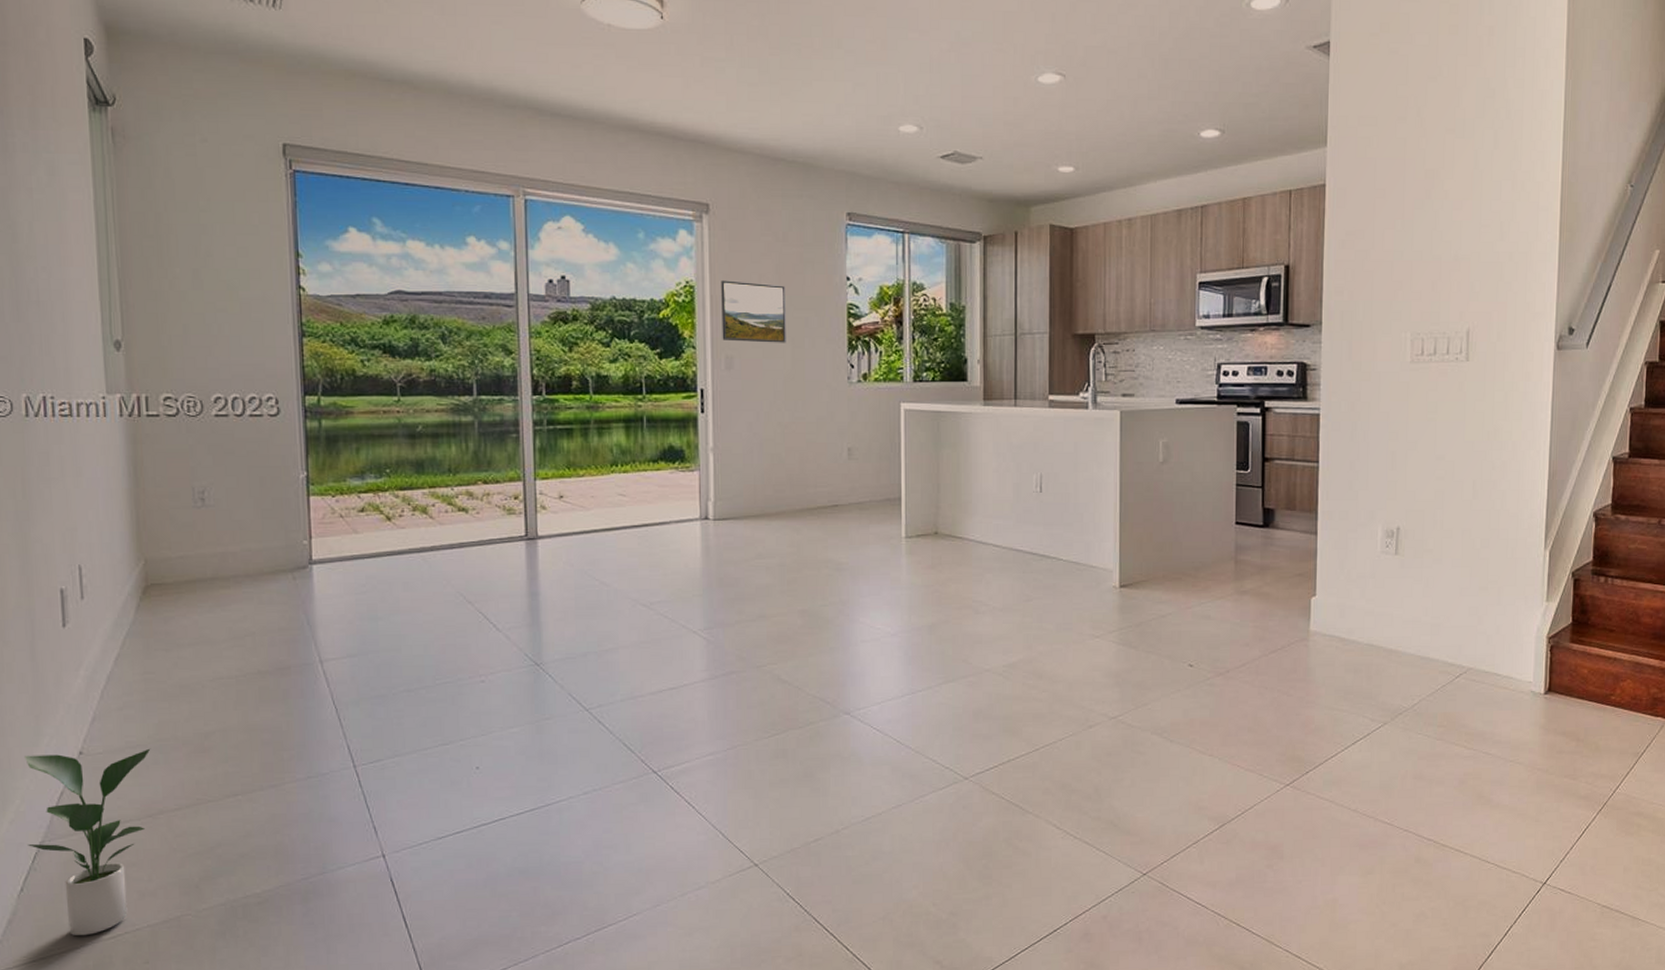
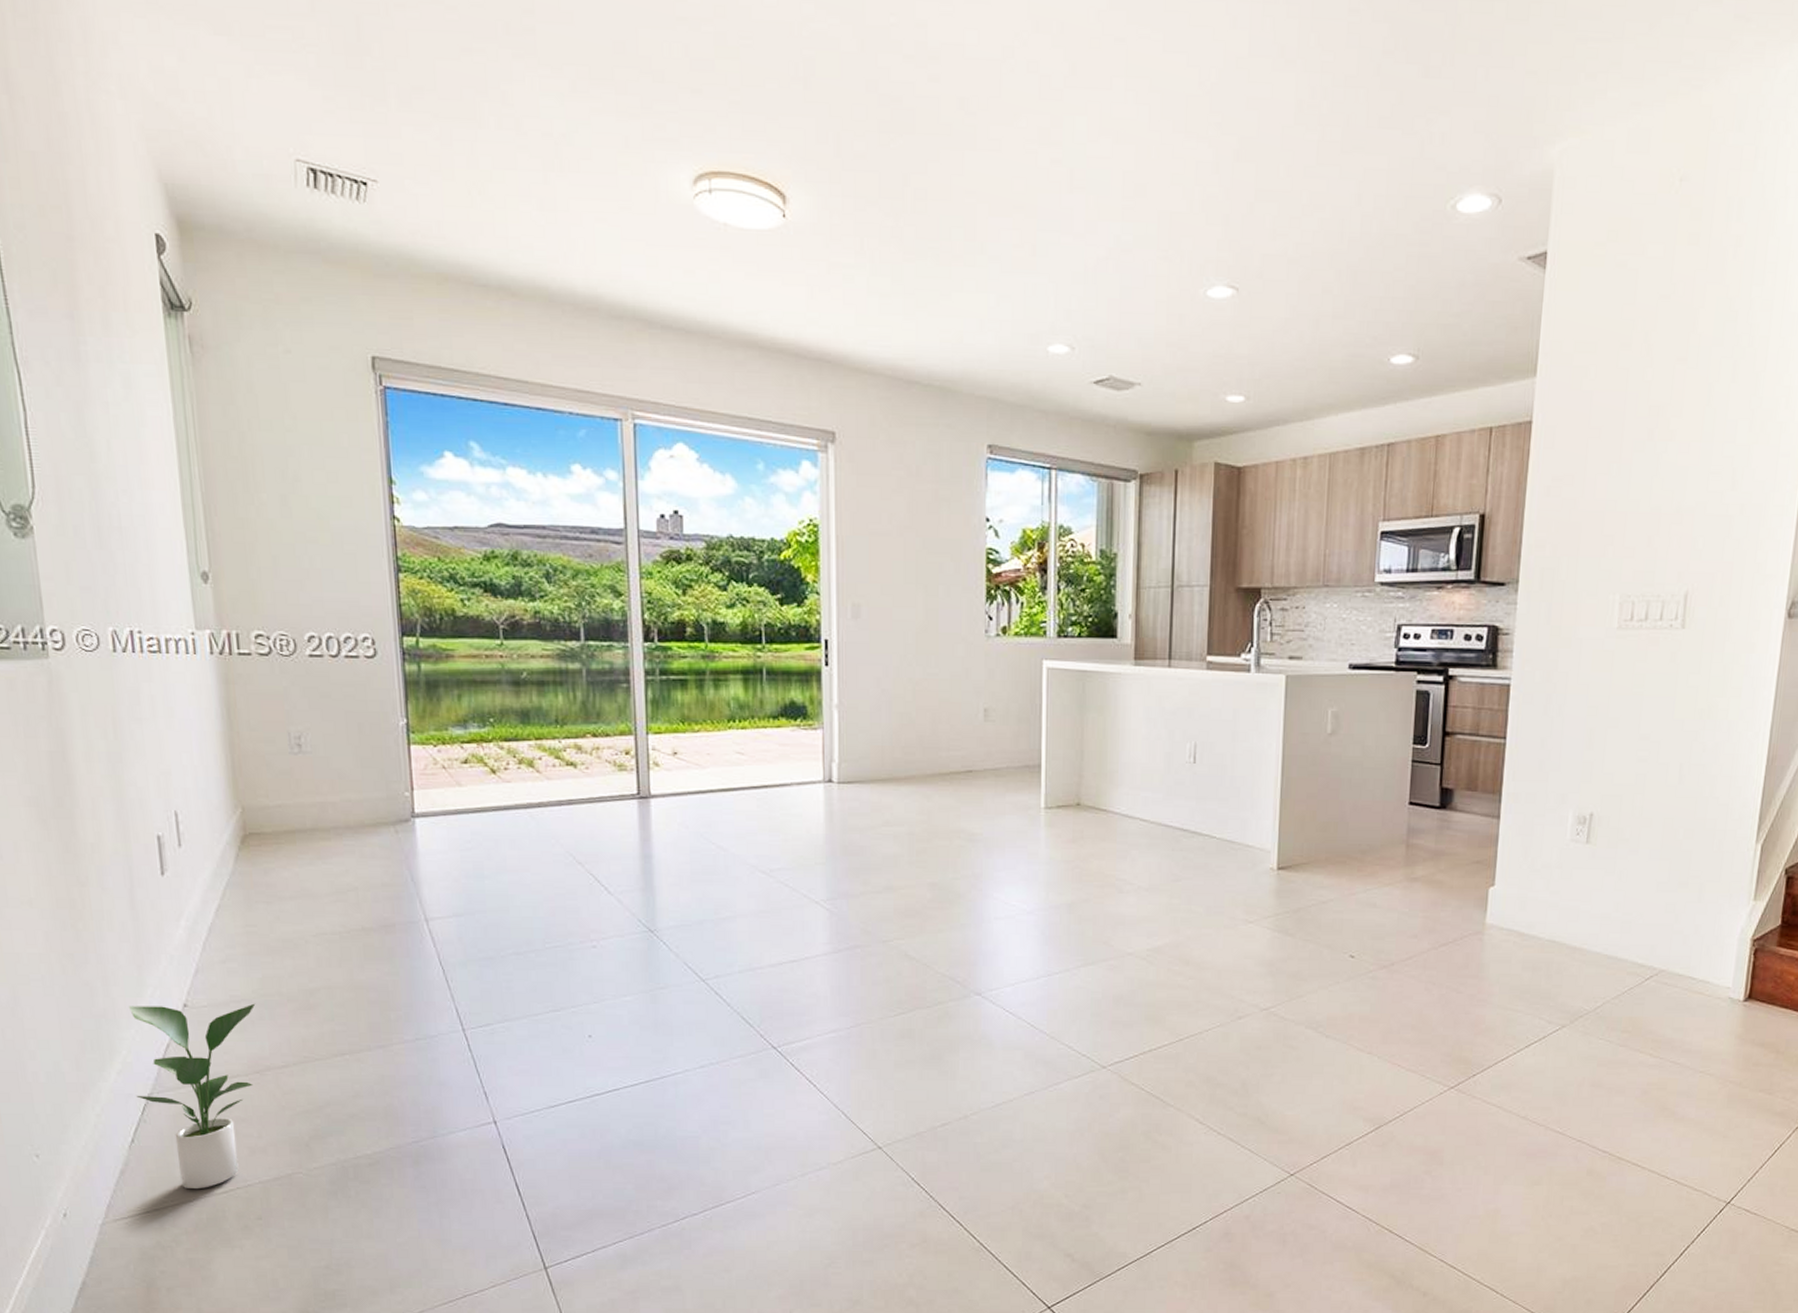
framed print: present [721,280,786,343] -> none [848,519,918,591]

